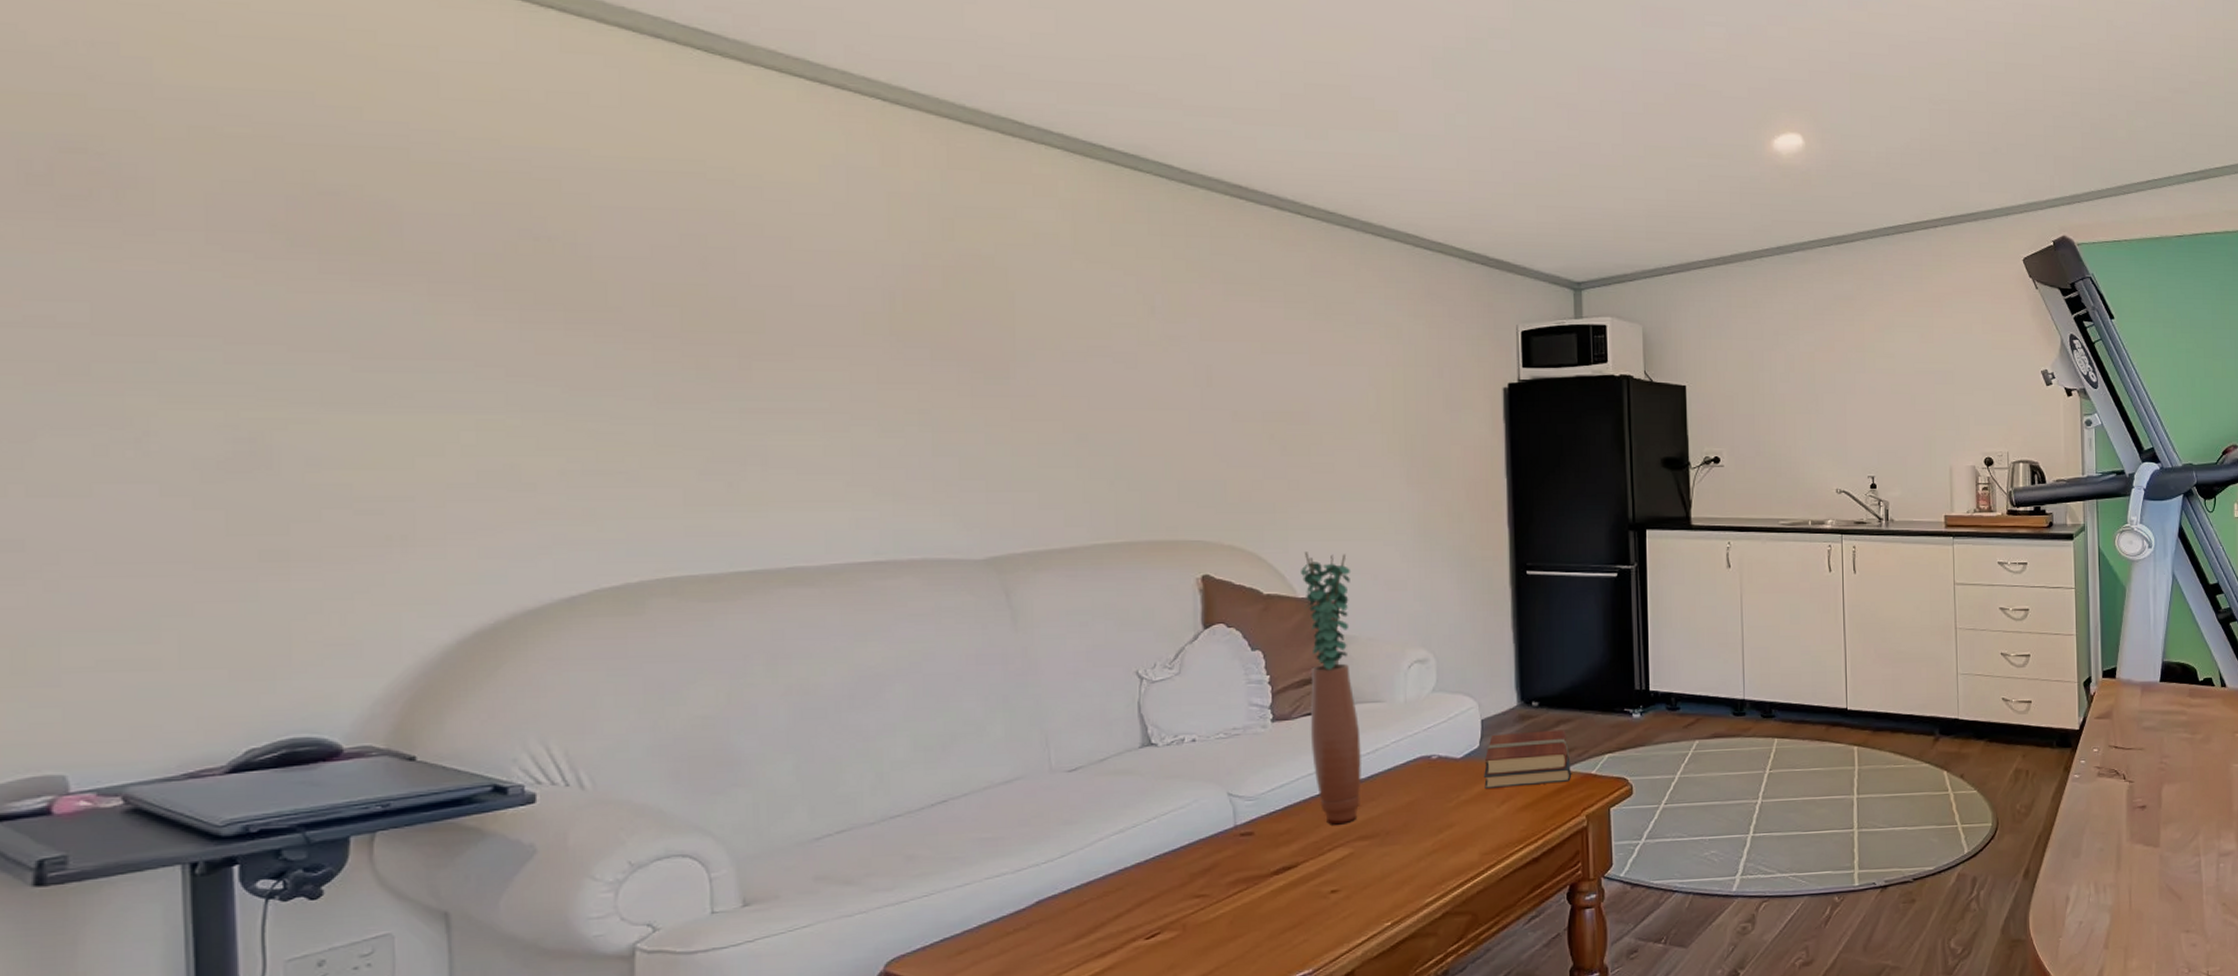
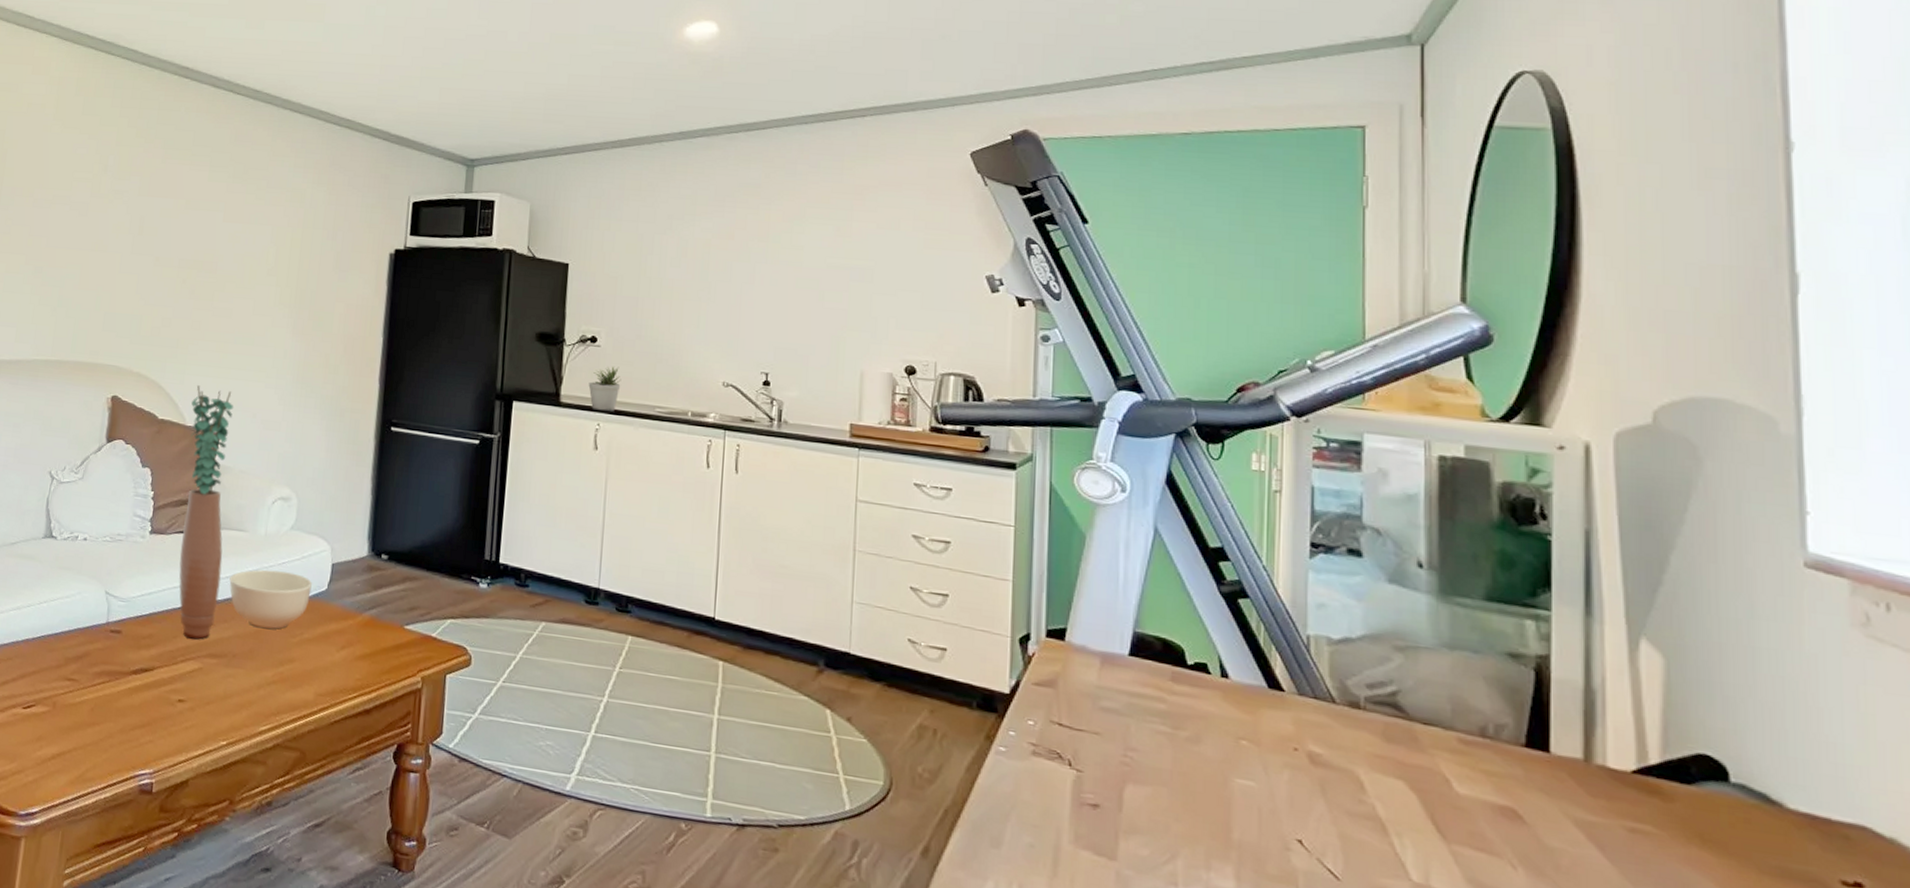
bowl: none [1371,736,1462,800] -> present [229,569,312,630]
books: present [1484,730,1571,790] -> none [327,579,413,640]
potted plant: none [1716,484,1746,531] -> present [588,366,621,413]

